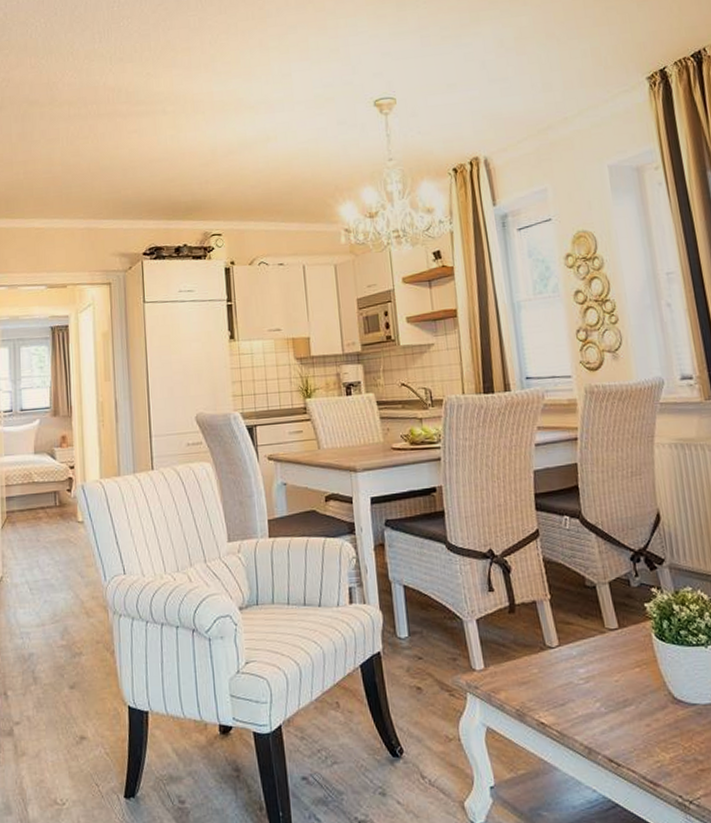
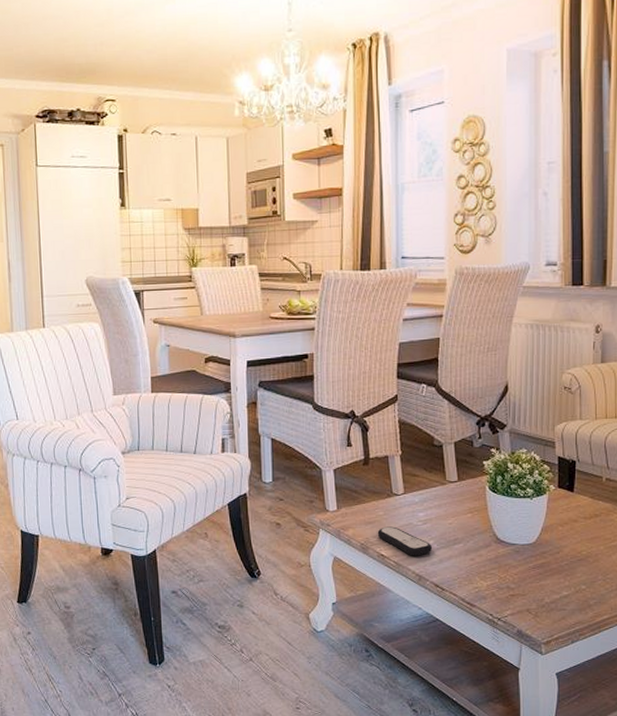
remote control: none [533,687,600,724] -> present [377,526,433,556]

